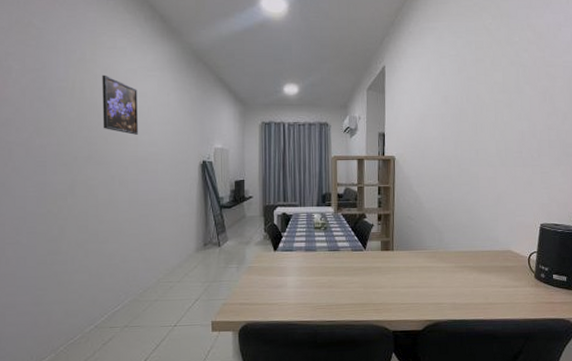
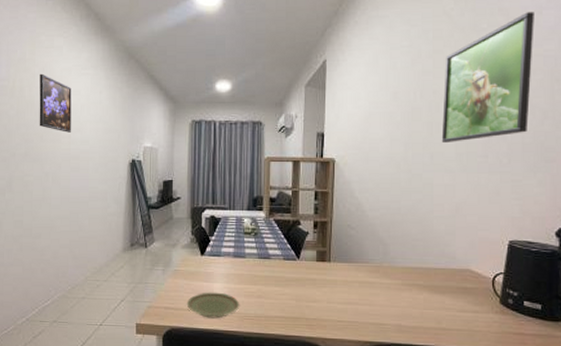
plate: none [261,285,313,311] -> present [186,292,240,319]
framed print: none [484,29,556,140] -> present [441,12,534,142]

